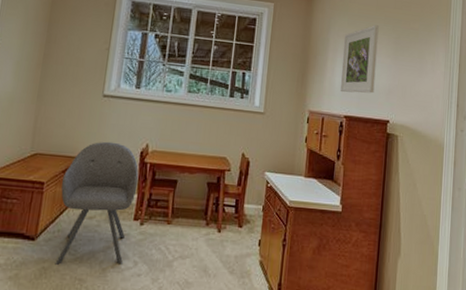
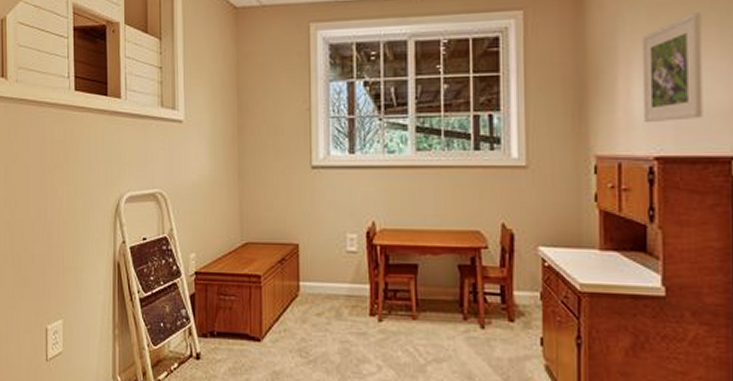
chair: present [55,141,139,266] -> none [279,222,369,370]

